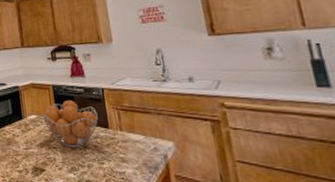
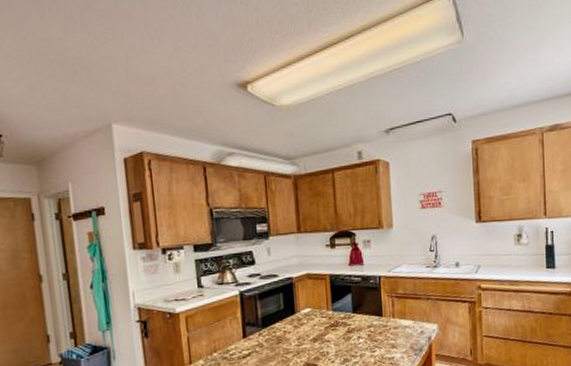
fruit basket: present [41,99,98,148] -> none [316,289,373,340]

